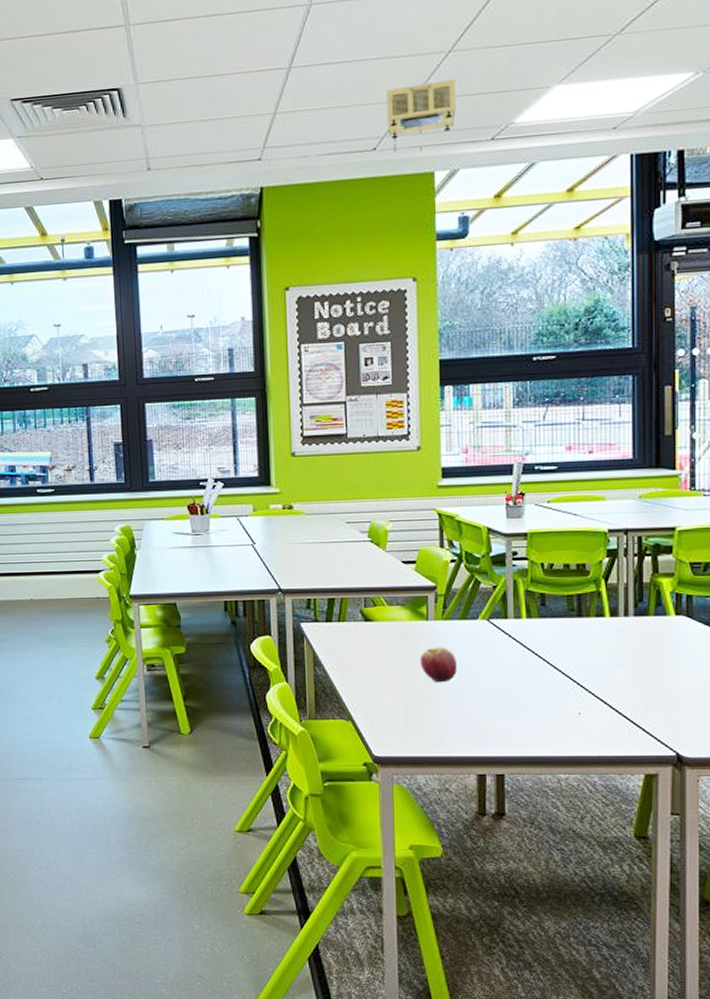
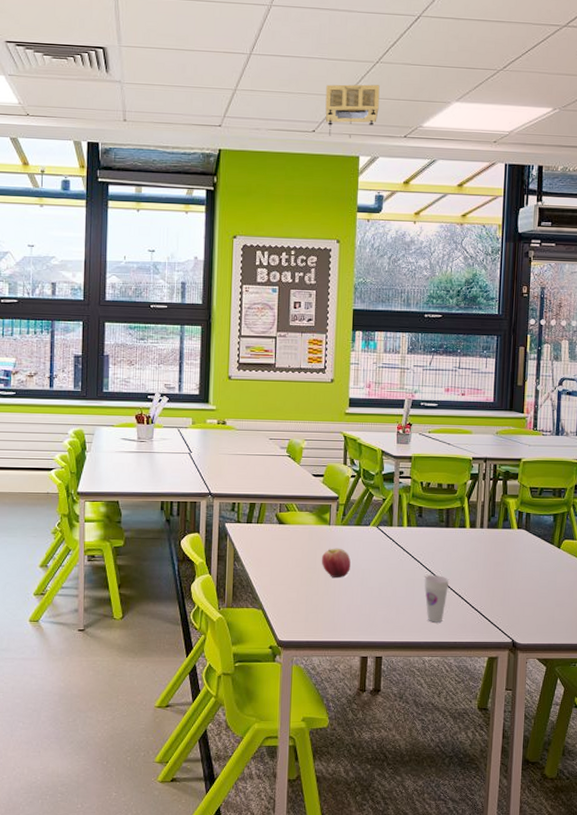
cup: none [553,676,587,733] -> present [424,575,450,623]

